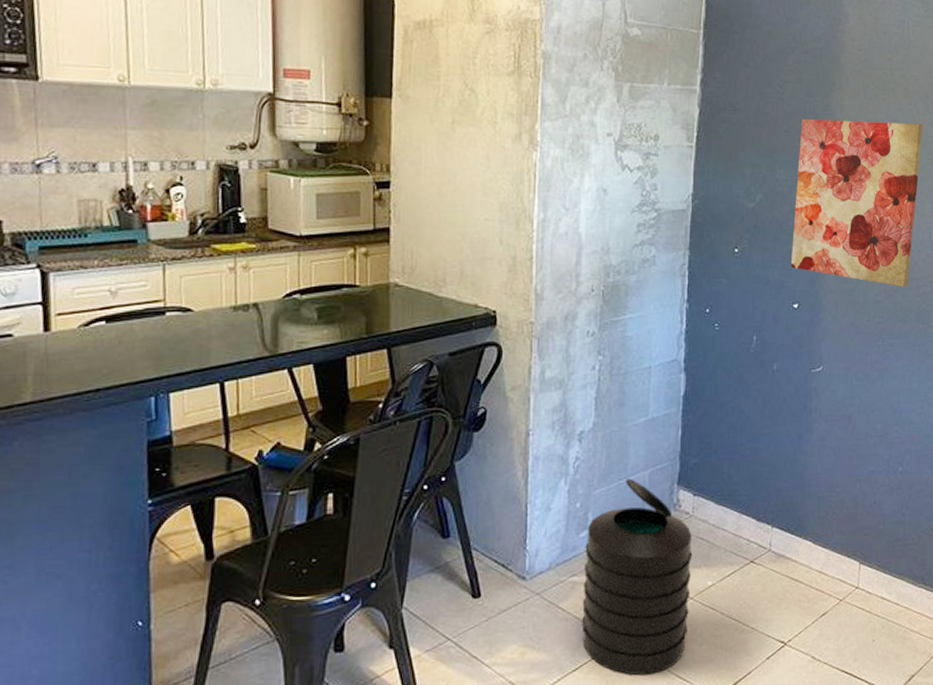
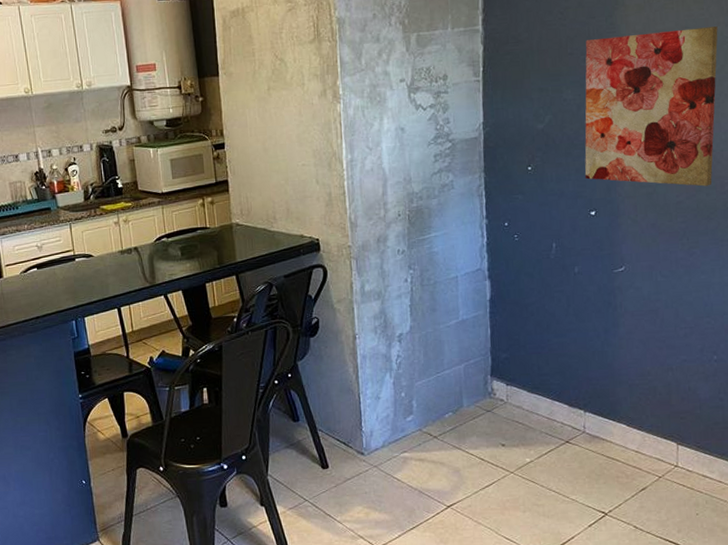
trash can: present [582,478,693,676] -> none [412,372,511,535]

